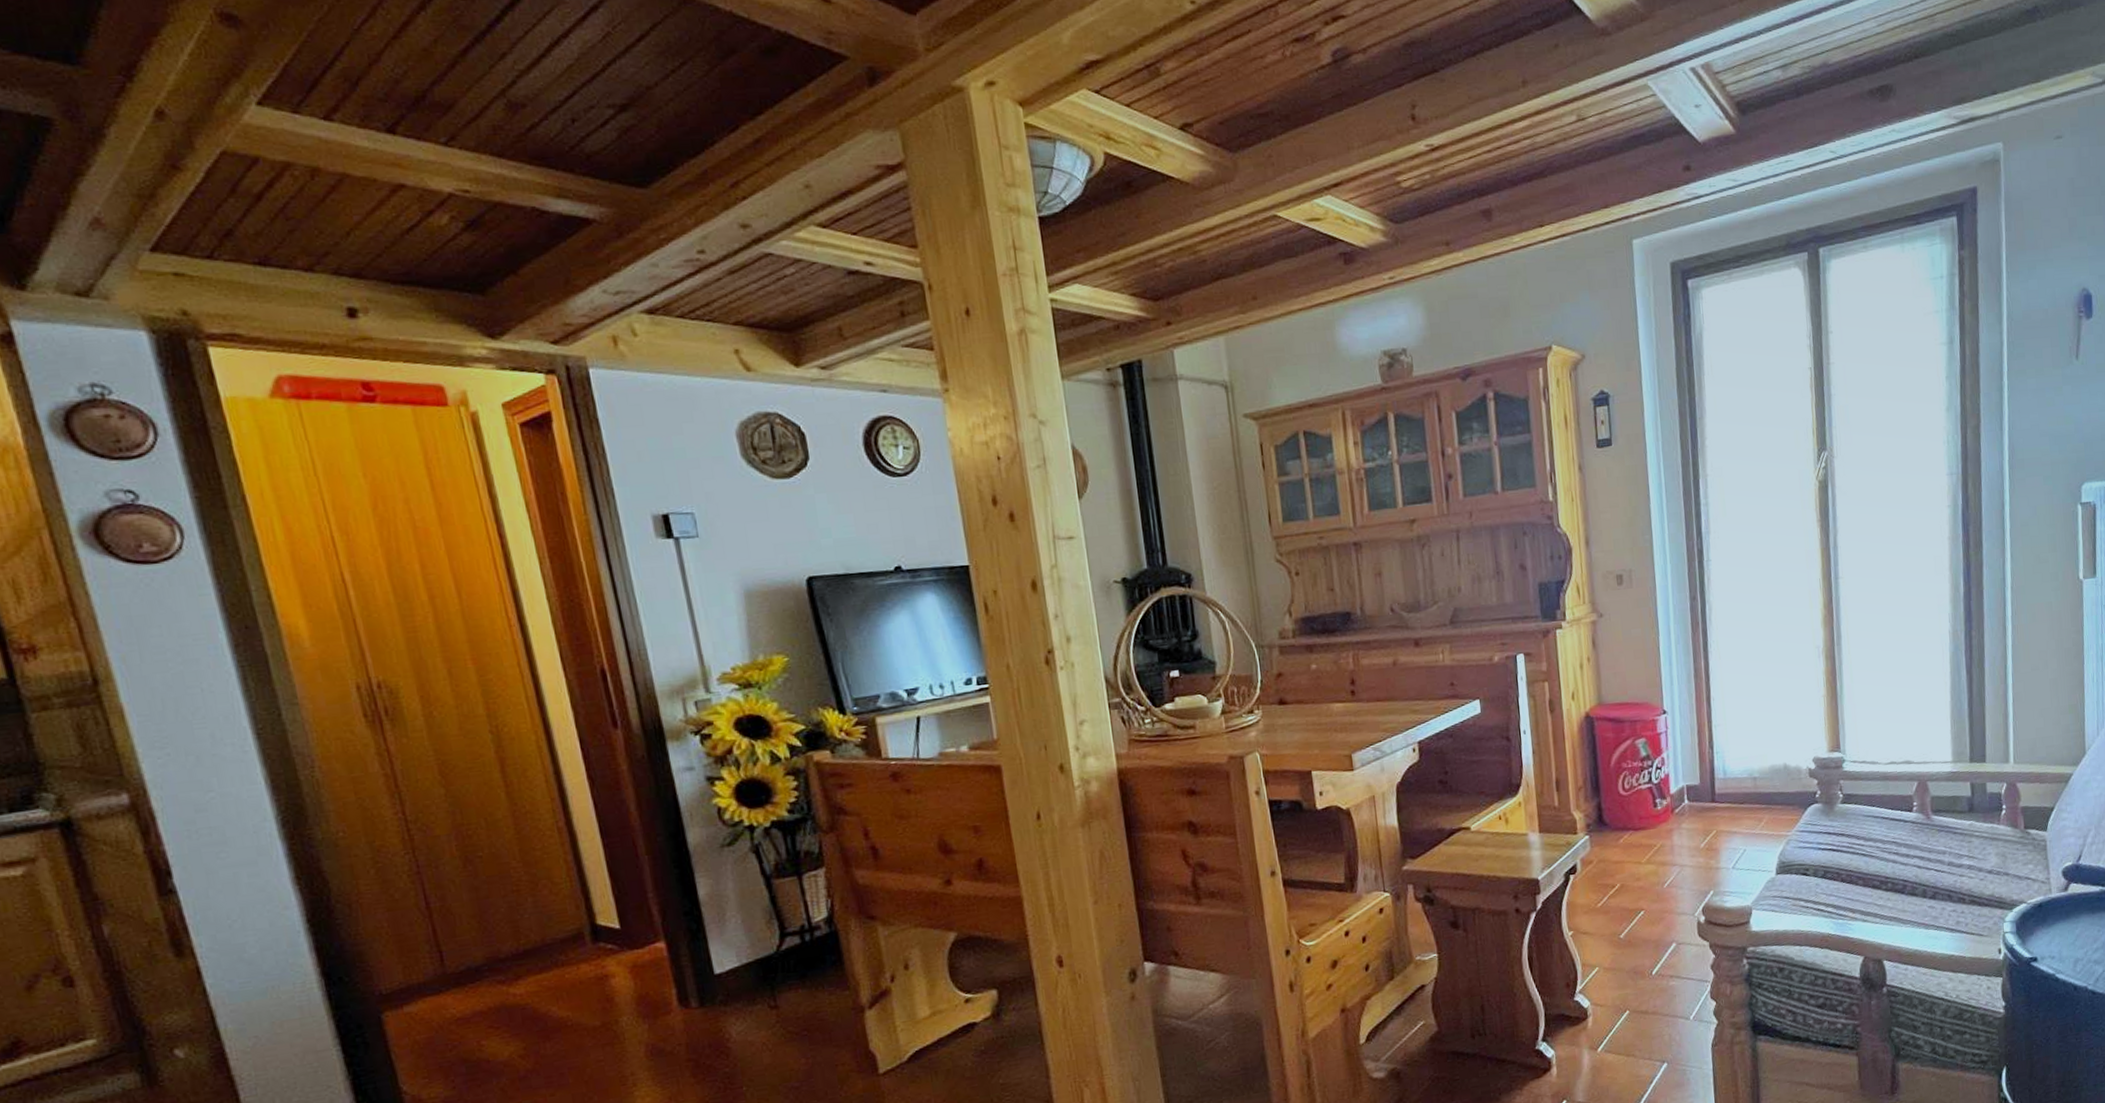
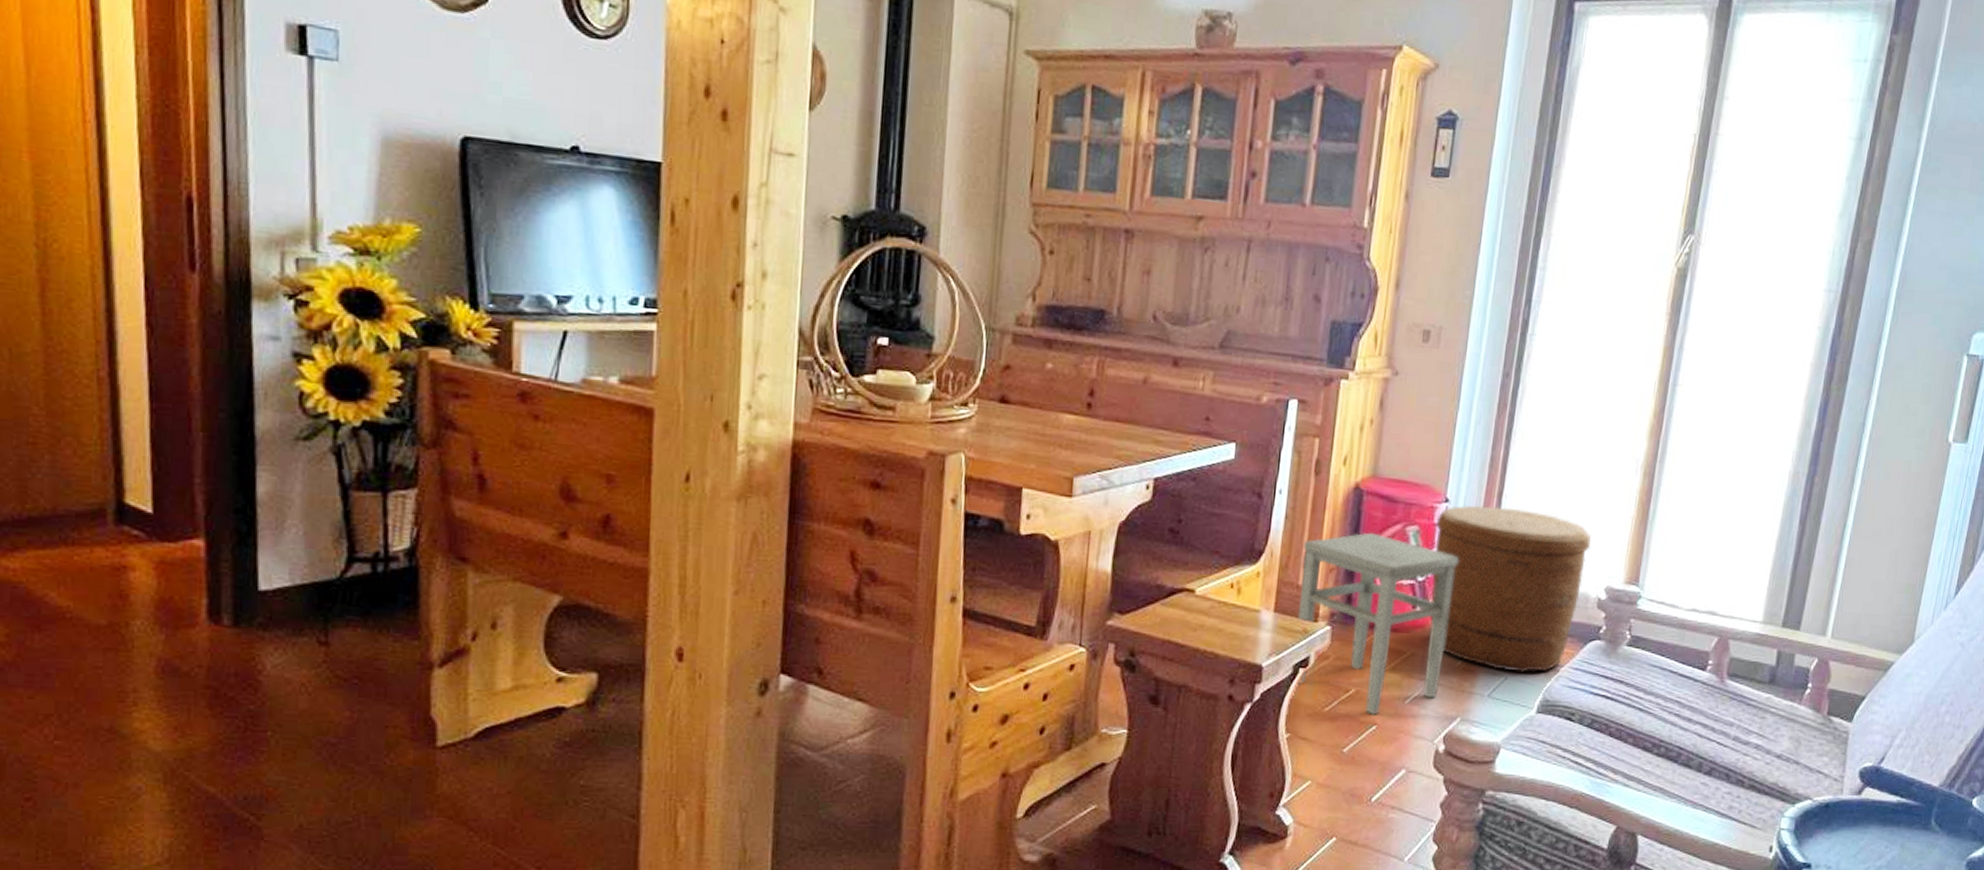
stool: none [1552,750,1690,903] -> present [1297,532,1459,715]
basket: none [1659,706,1794,845] -> present [1429,505,1591,674]

